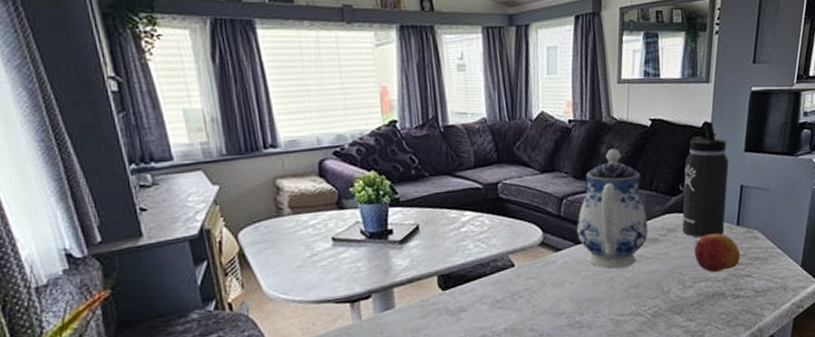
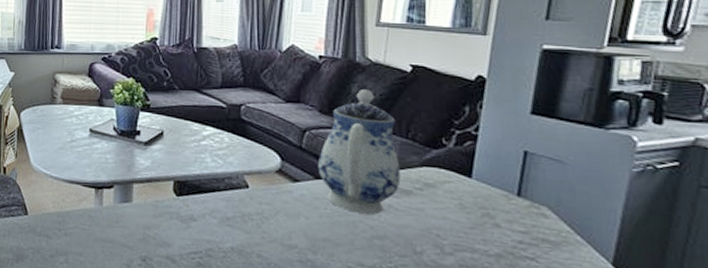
thermos bottle: present [682,122,729,238] -> none [443,76,509,203]
fruit: present [694,233,741,272] -> none [457,198,522,246]

